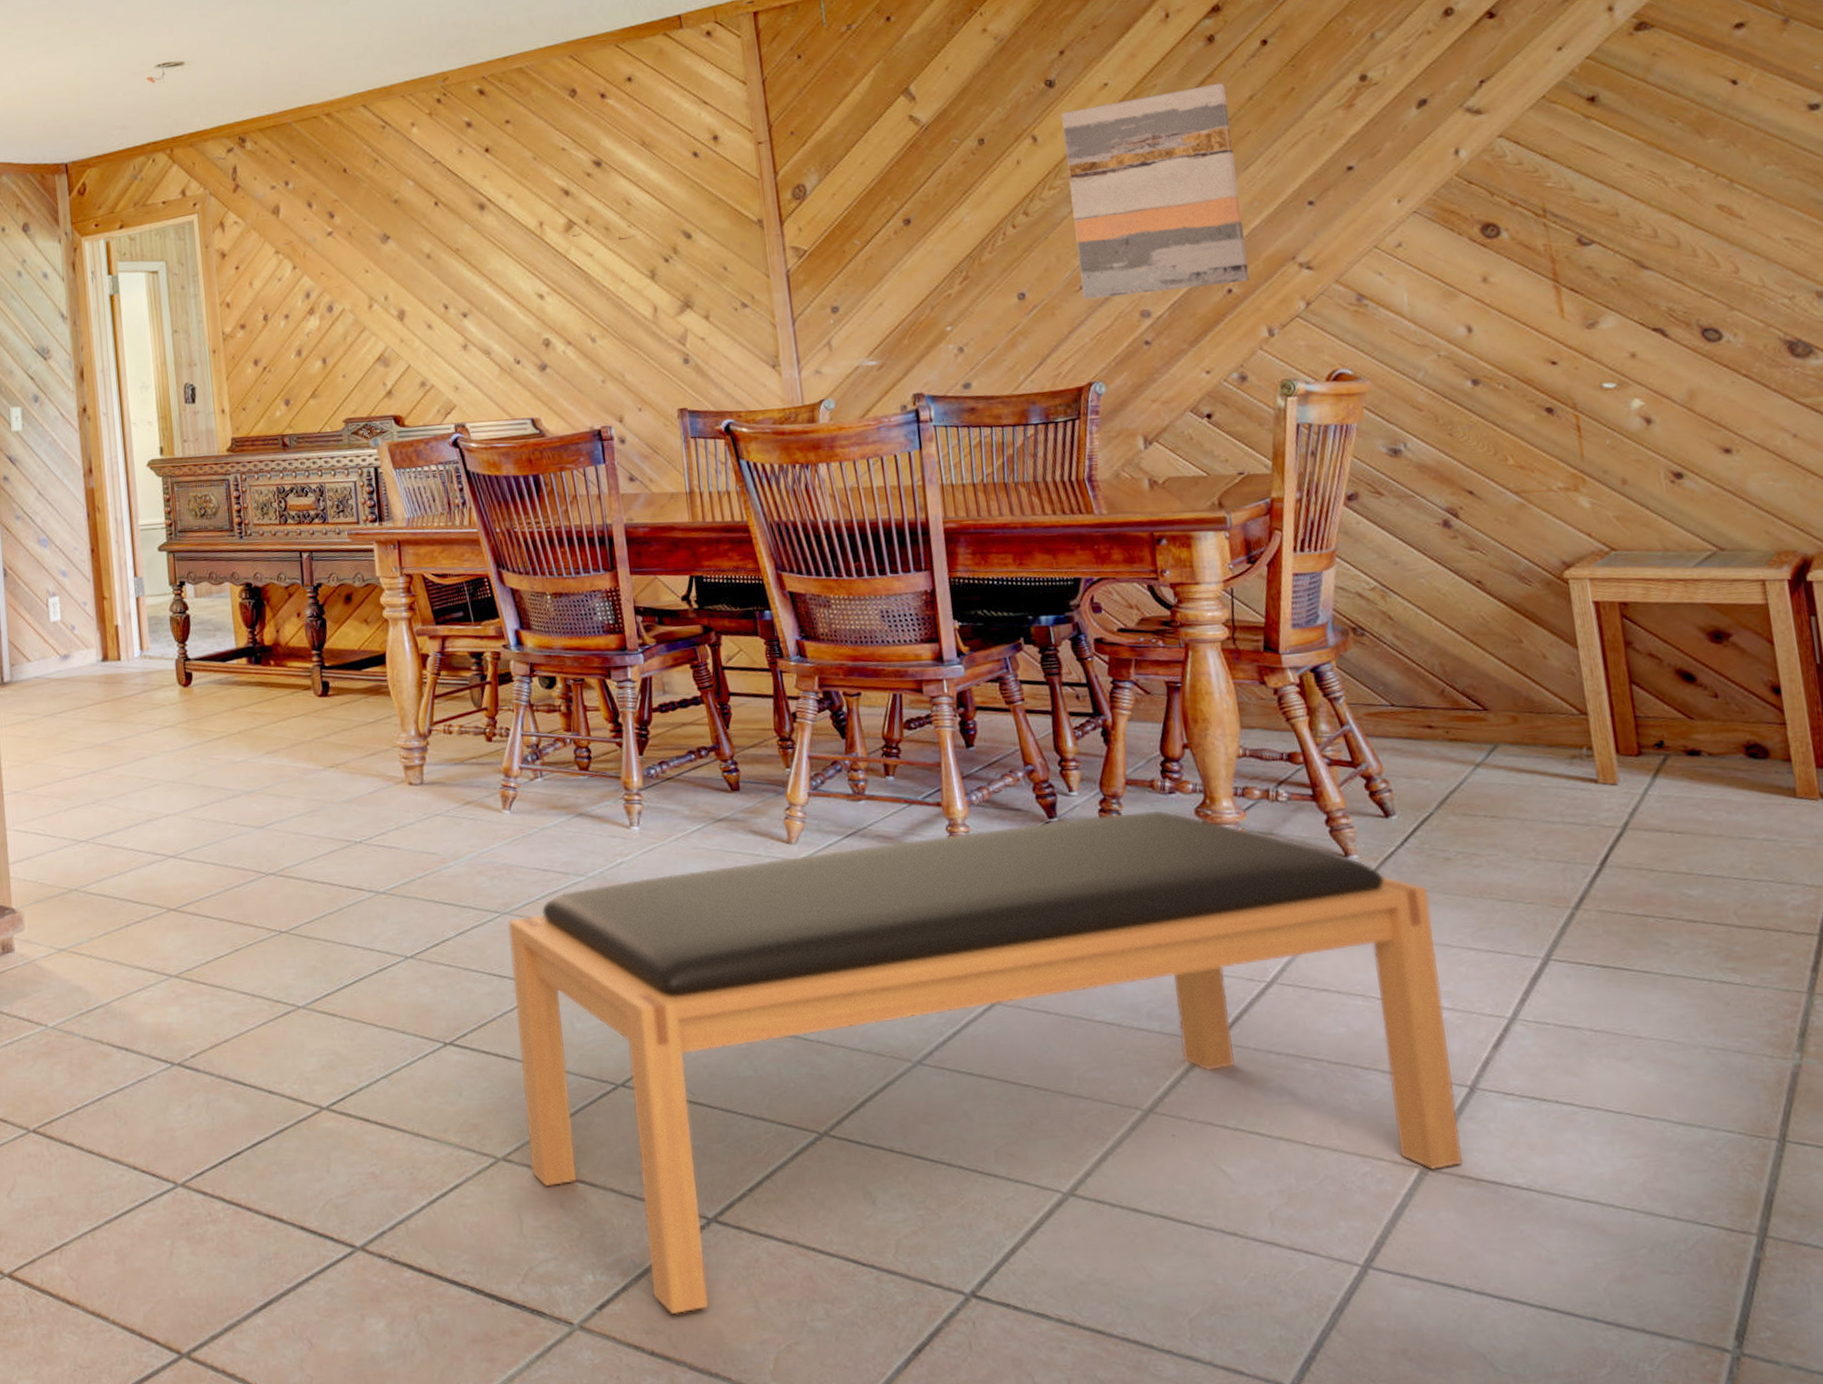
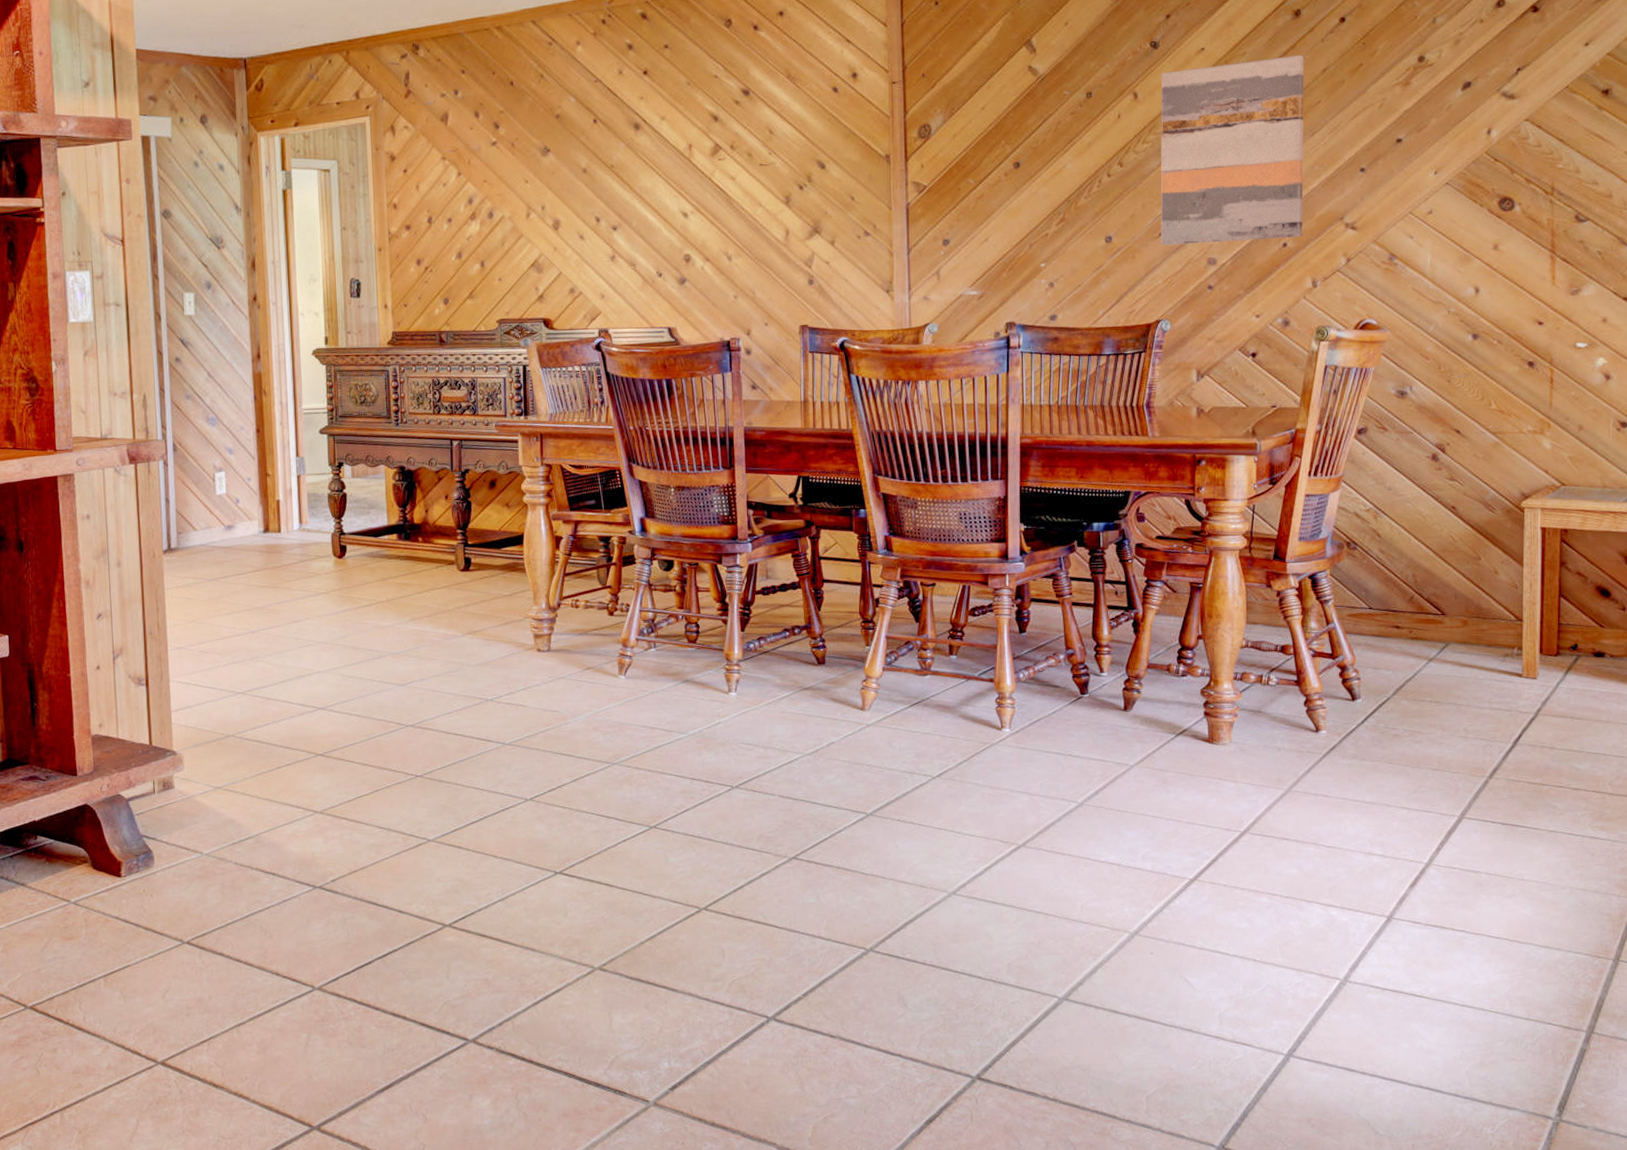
bench: present [508,810,1463,1315] -> none [617,690,1377,1094]

